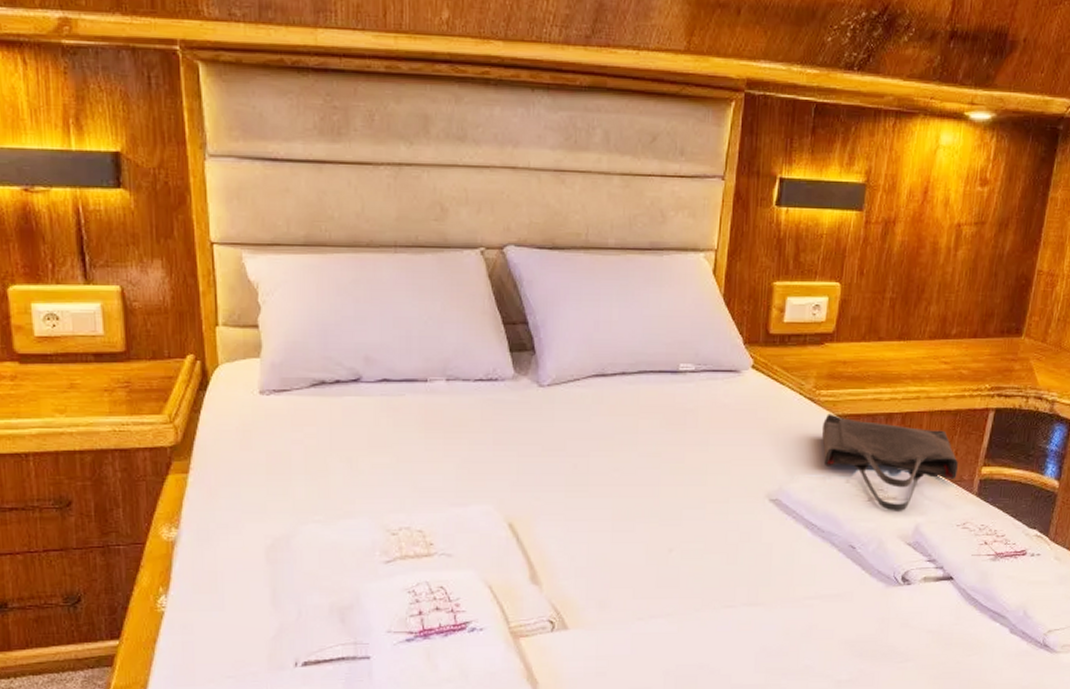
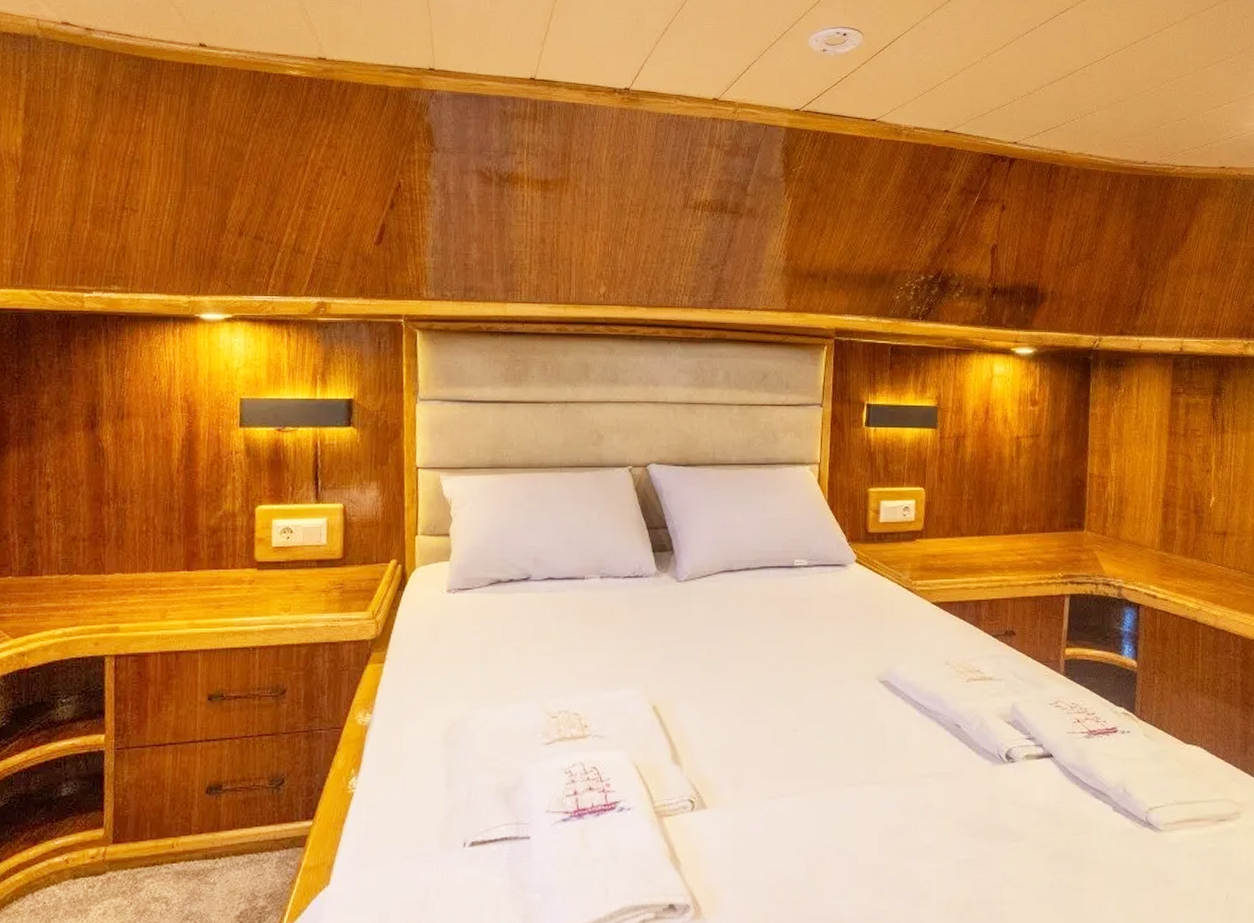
tote bag: present [821,414,958,511] -> none [920,601,1044,691]

